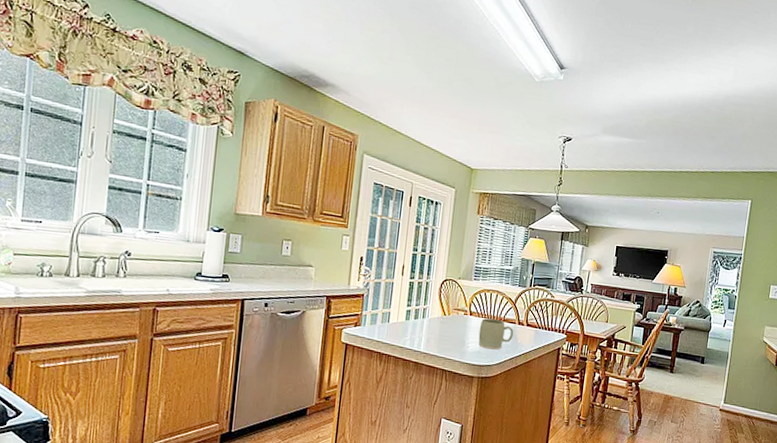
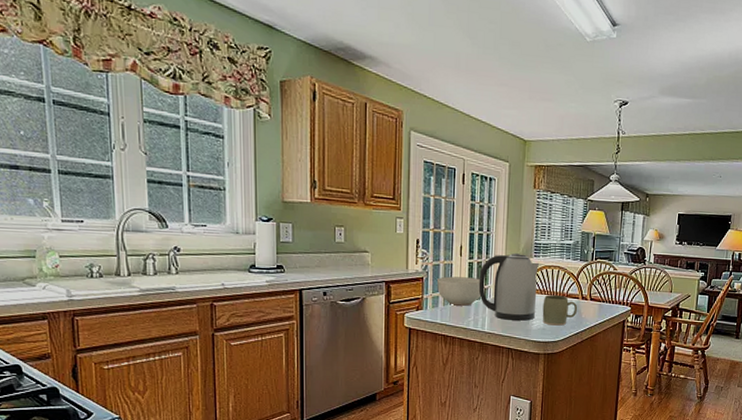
bowl: none [377,294,420,325] -> present [437,276,481,306]
kettle: none [417,275,478,343] -> present [478,252,539,321]

